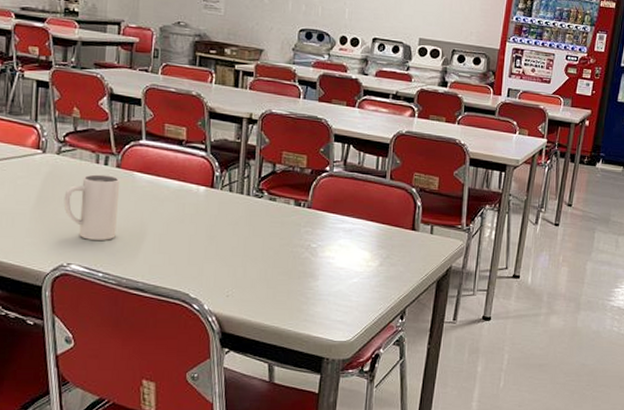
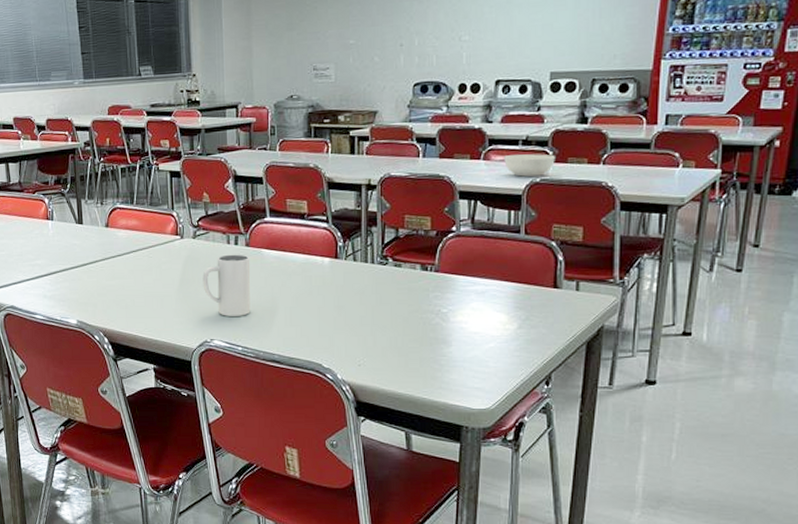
bowl: none [376,106,420,128] -> present [504,154,557,177]

